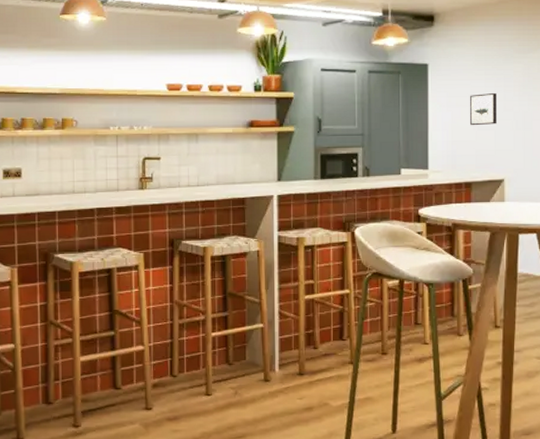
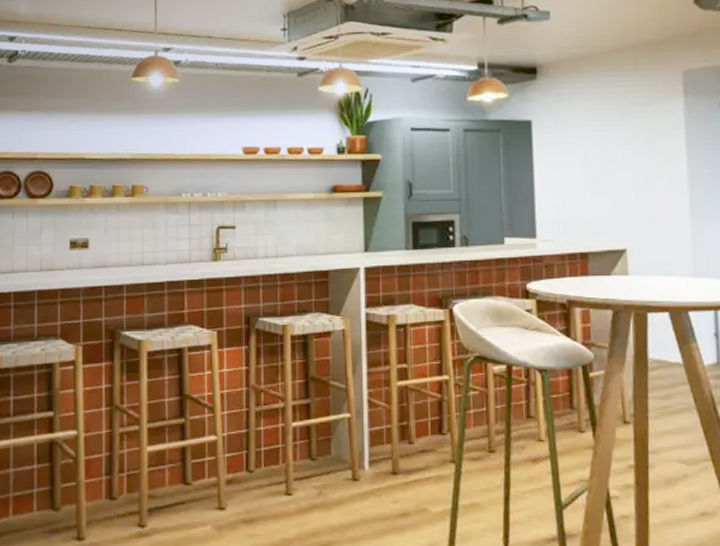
wall art: present [469,93,497,126] -> none [581,152,615,189]

